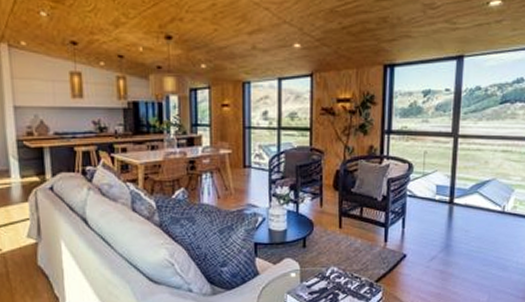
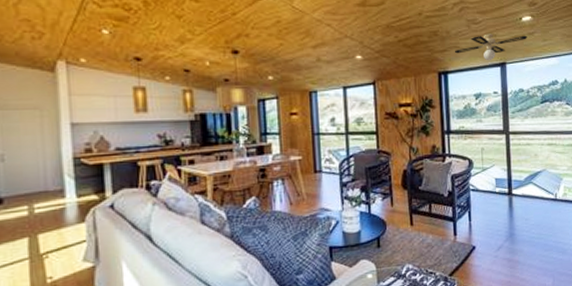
ceiling fan: none [404,21,494,53] -> present [454,34,528,61]

